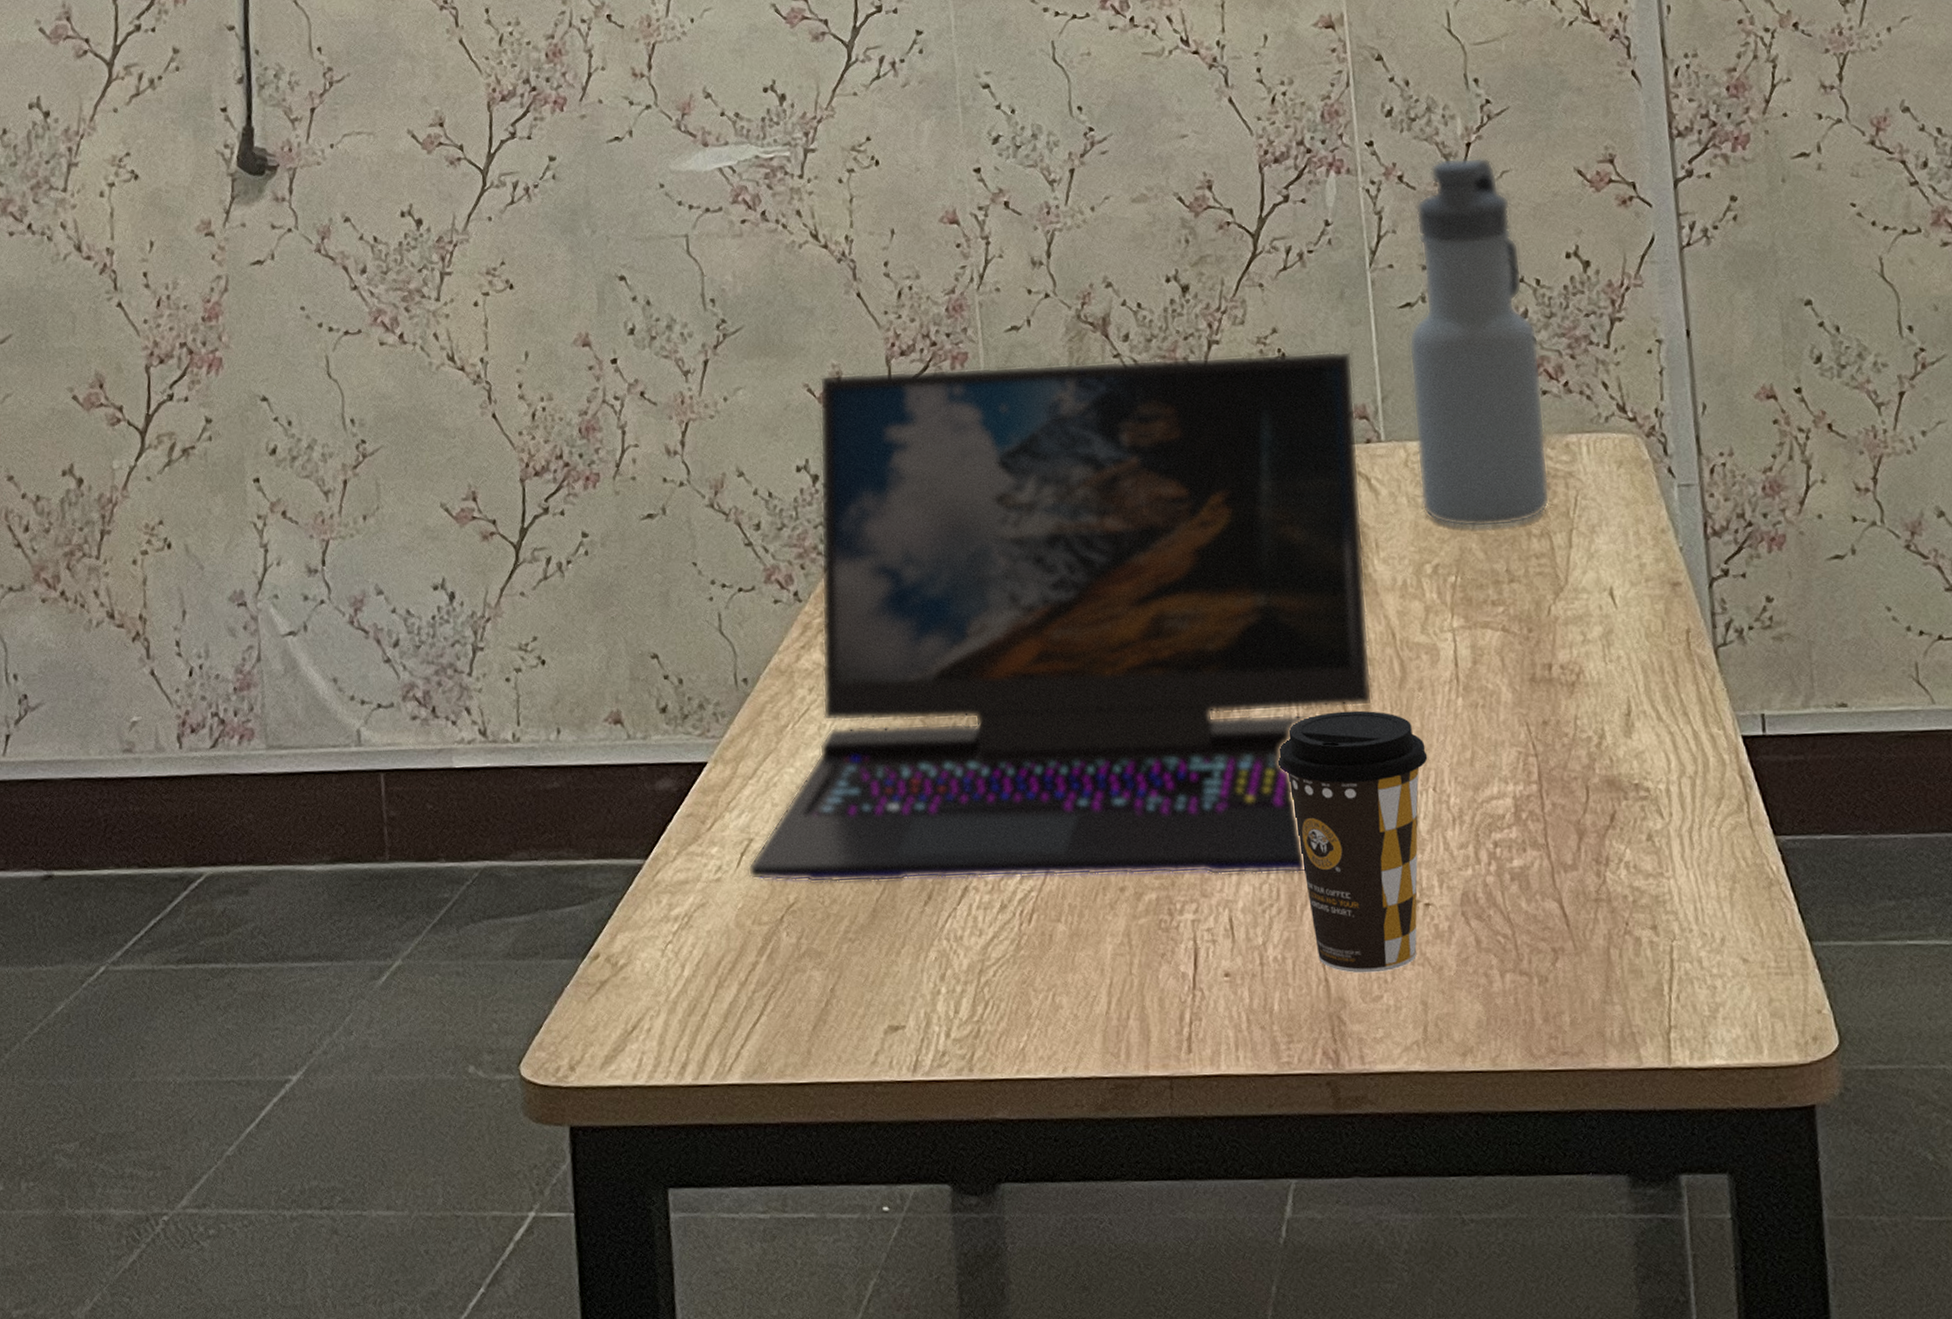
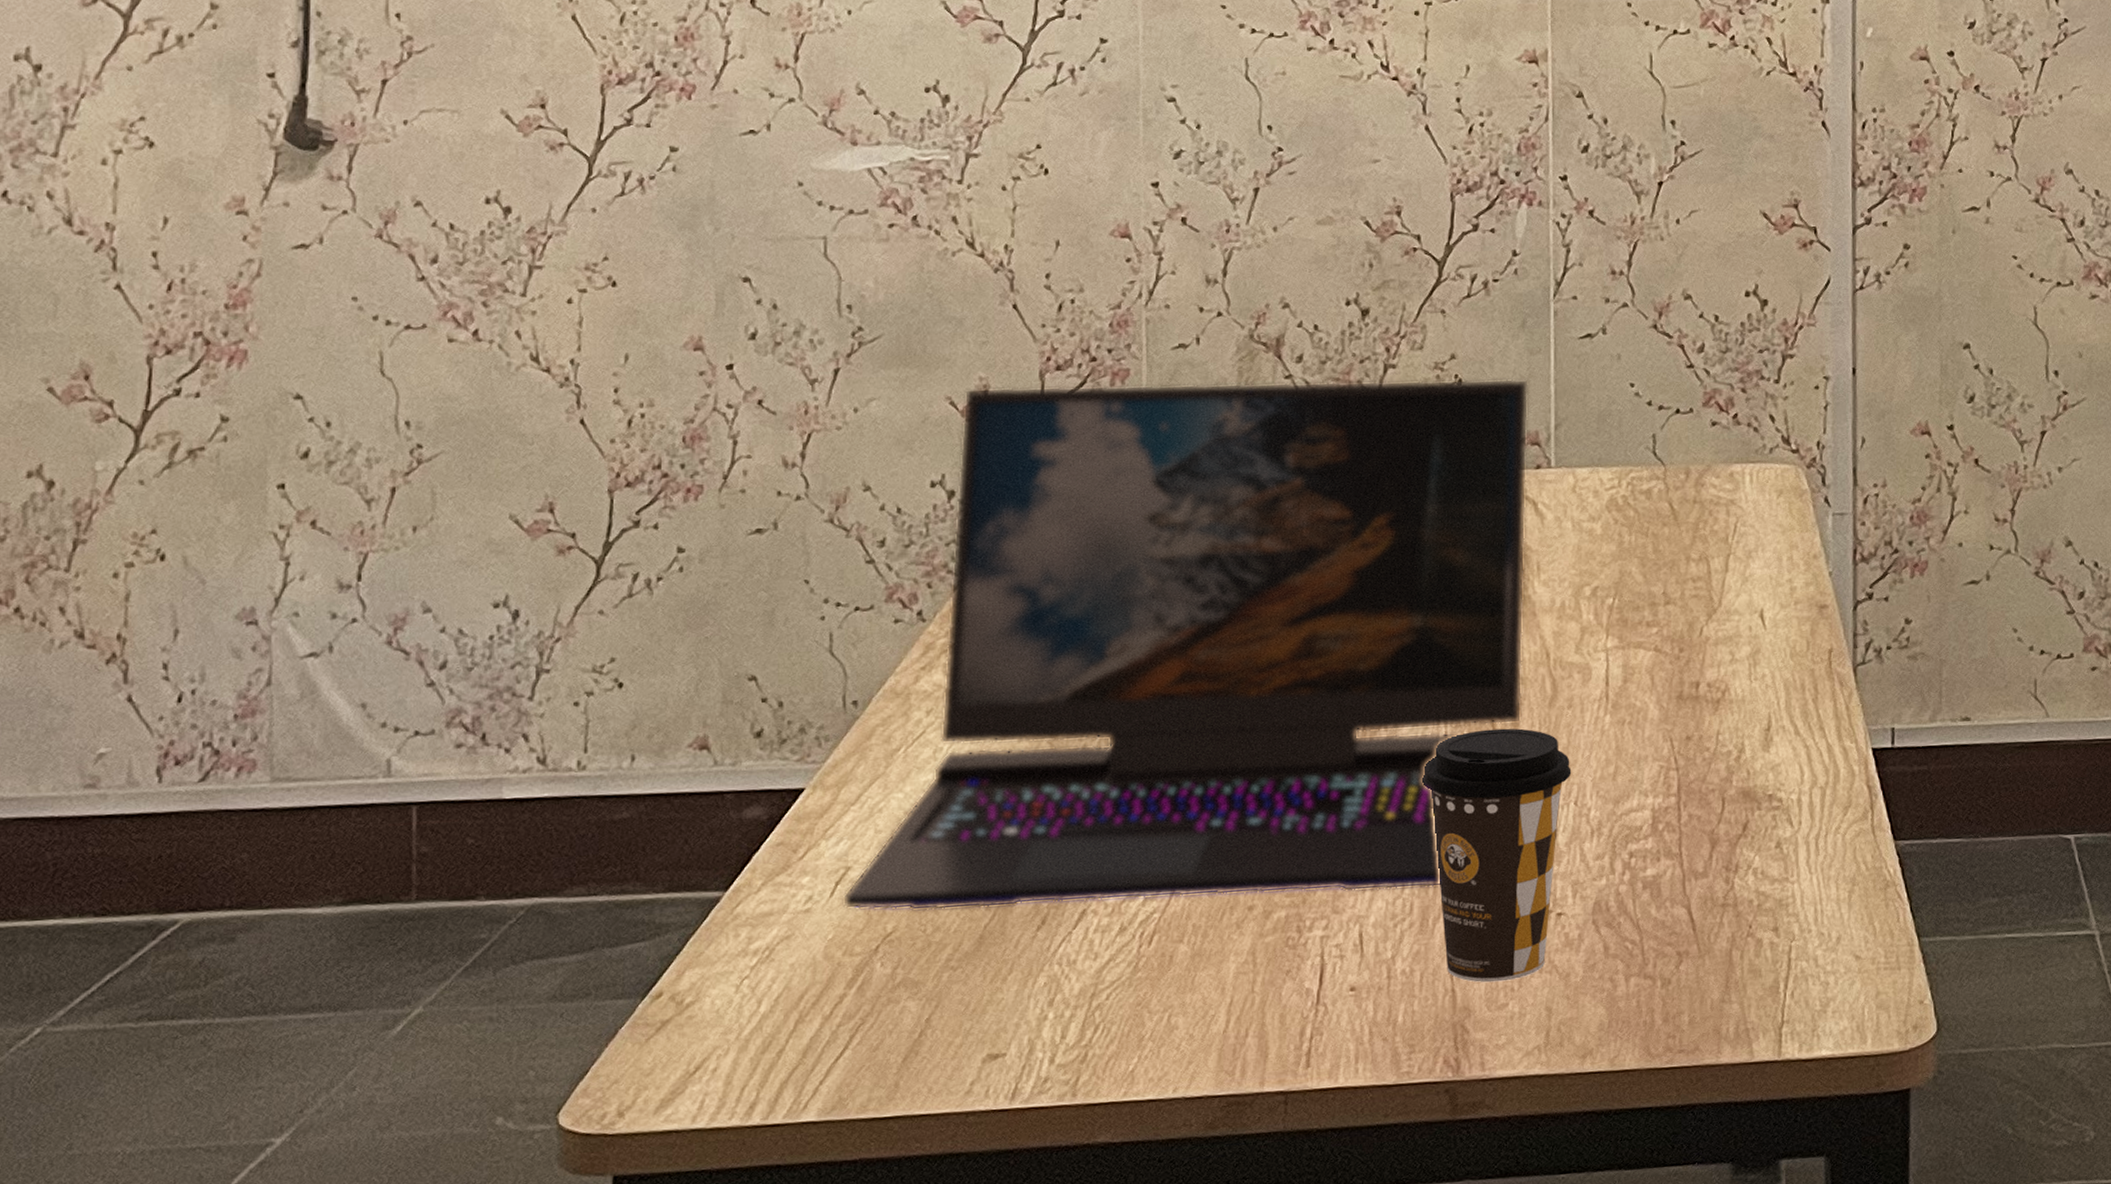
water bottle: present [1408,157,1550,528] -> none [1585,196,1712,552]

